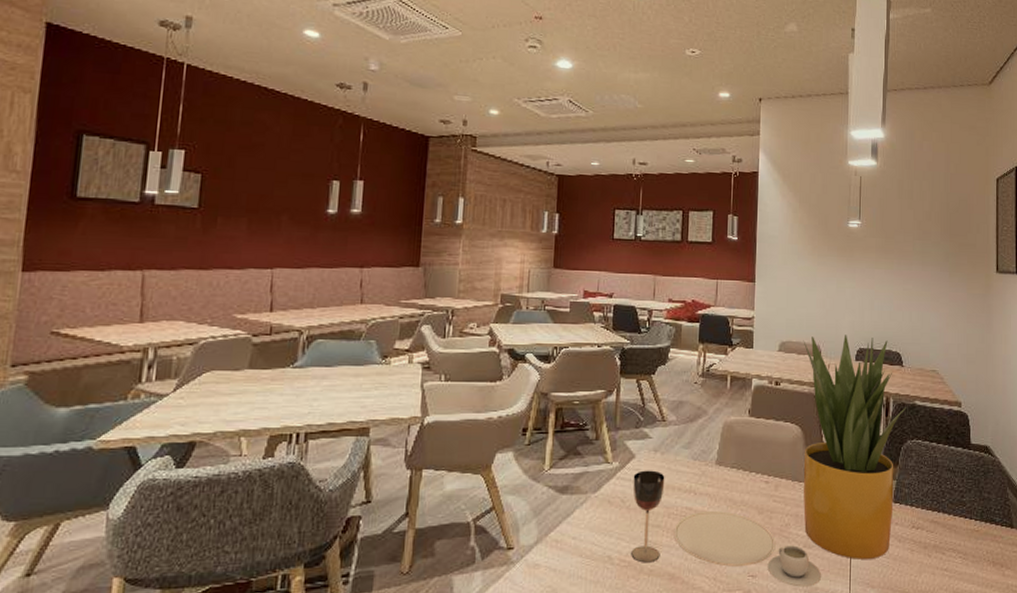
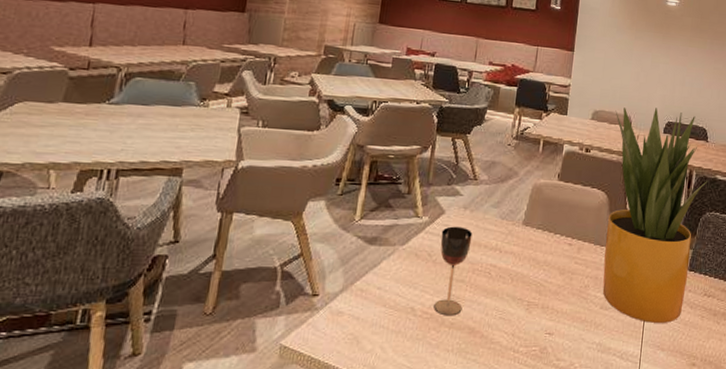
plate: present [673,511,776,567] -> none [476,269,575,324]
teacup: present [767,545,822,587] -> none [564,306,616,347]

